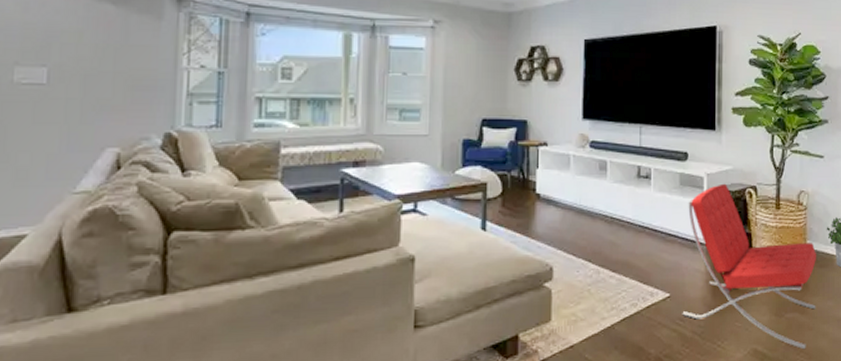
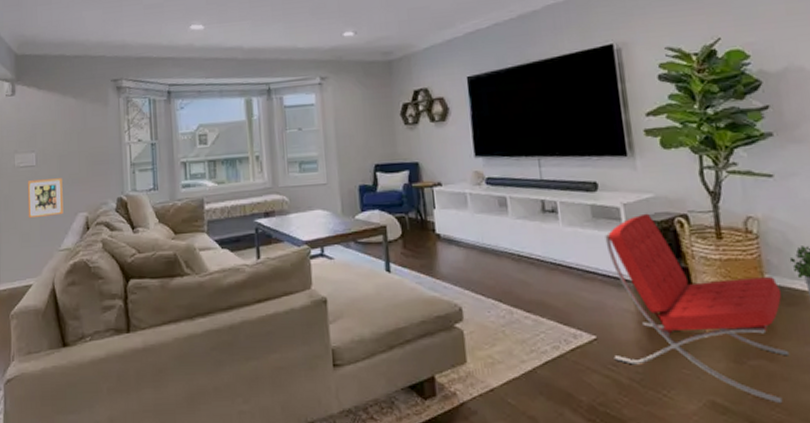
picture frame: none [28,102,86,151] -> present [27,178,64,219]

